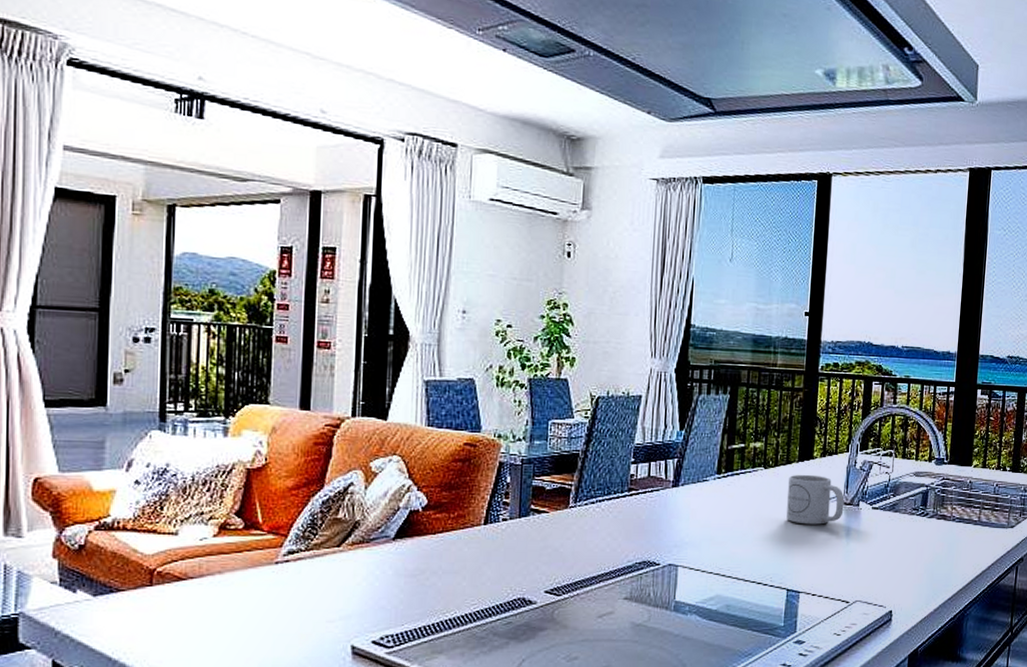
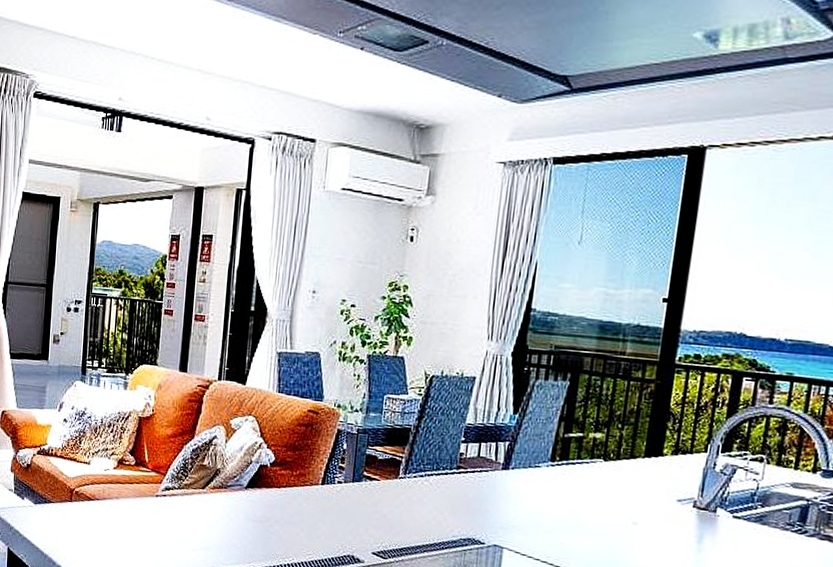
mug: present [786,474,845,525] -> none [626,470,699,527]

